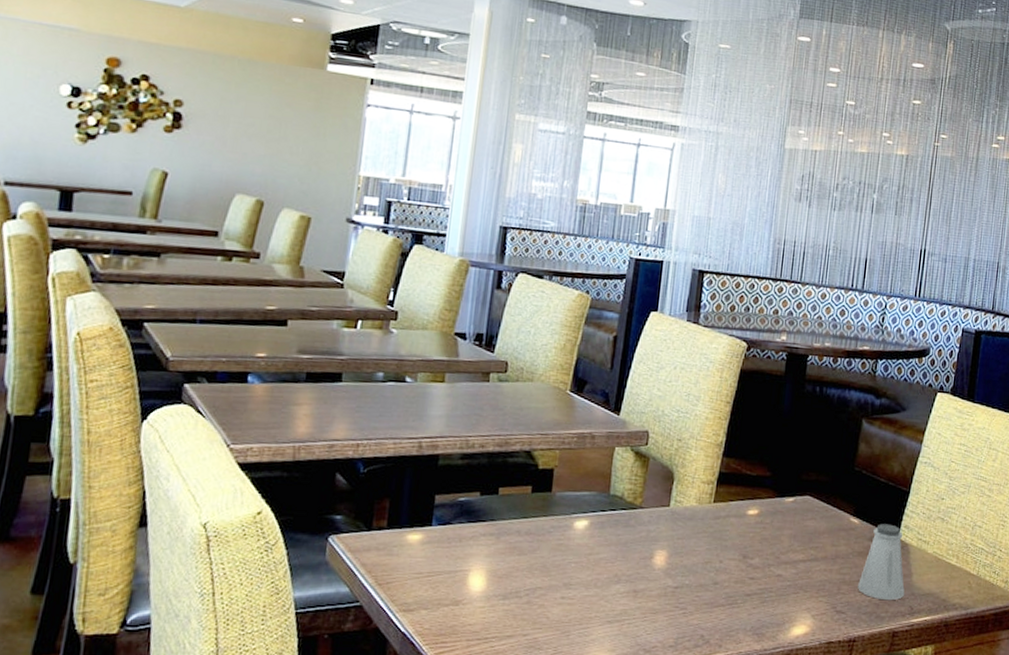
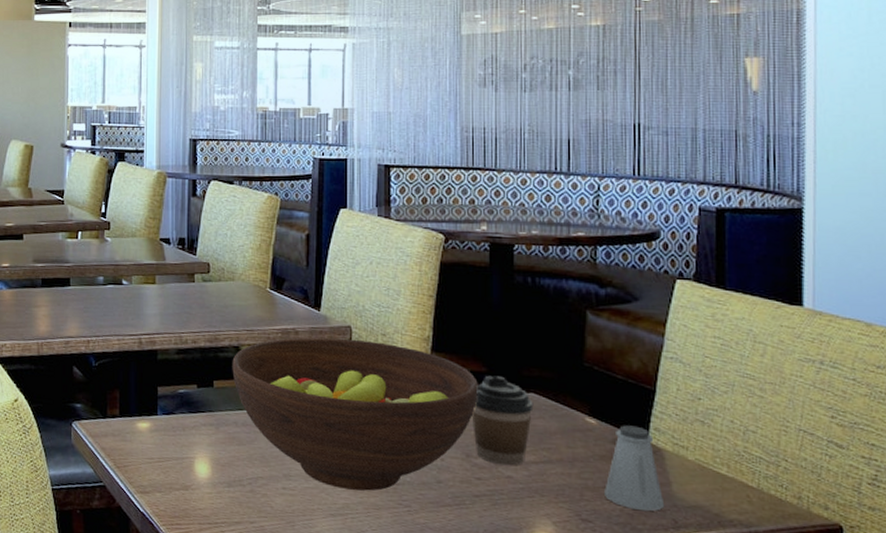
fruit bowl: none [520,442,762,596] -> present [232,337,478,491]
coffee cup: none [752,479,808,565] -> present [471,375,534,466]

